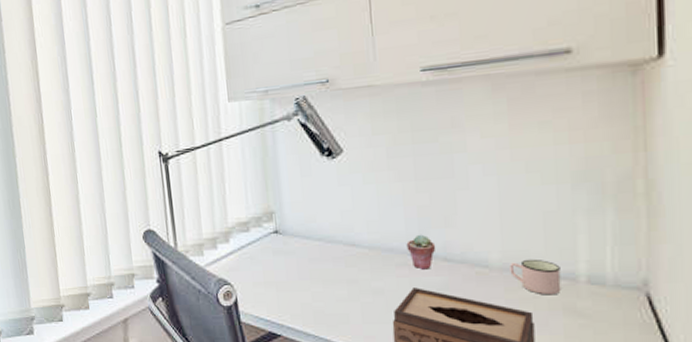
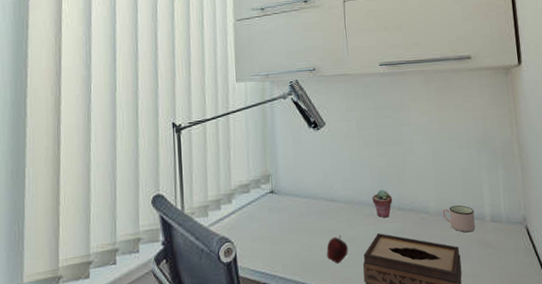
apple: none [345,286,373,319] -> present [326,235,348,264]

